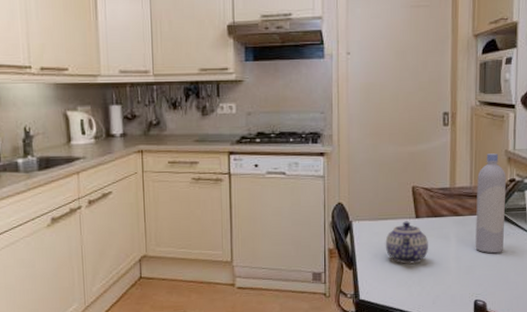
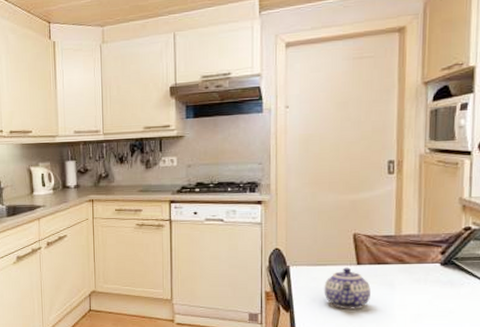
bottle: present [475,153,506,254] -> none [423,201,460,303]

